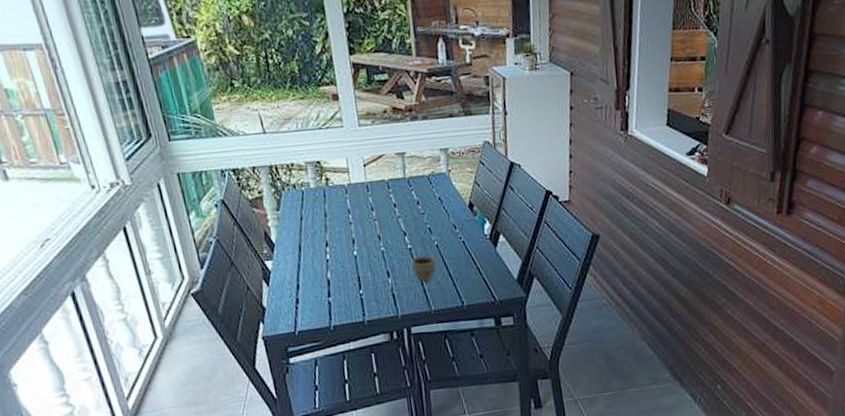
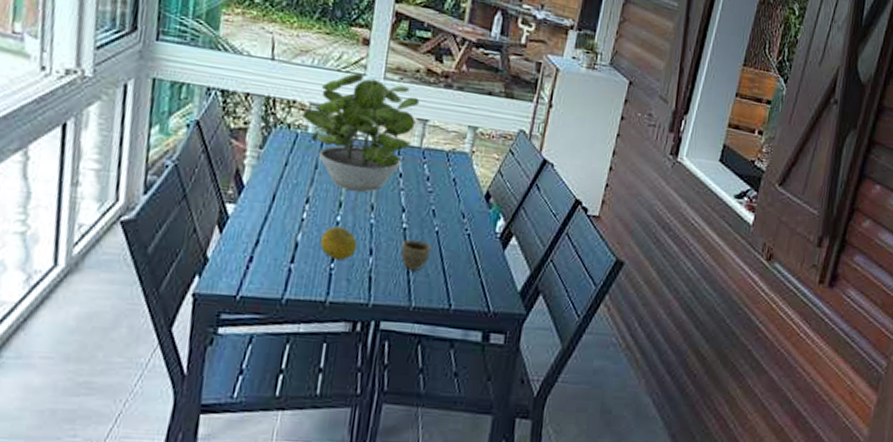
potted plant: none [302,126,396,229] -> present [302,73,420,193]
fruit: none [346,259,376,287] -> present [320,226,357,260]

